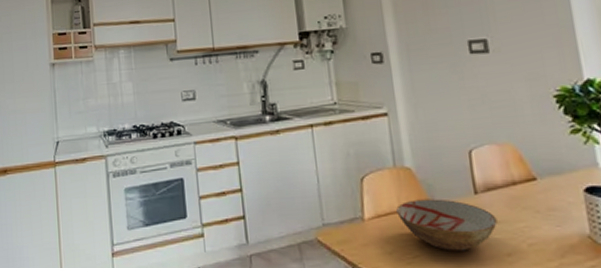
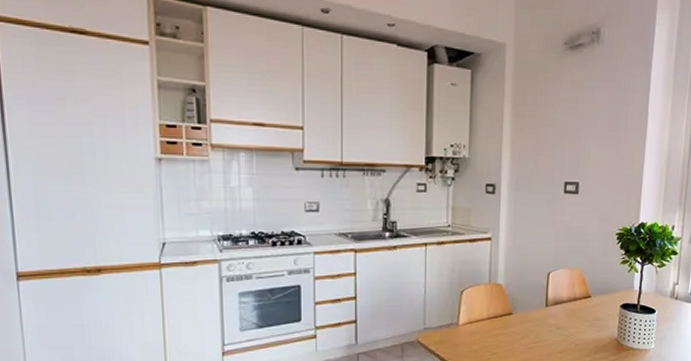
bowl: present [396,198,497,251] -> none [485,309,558,350]

